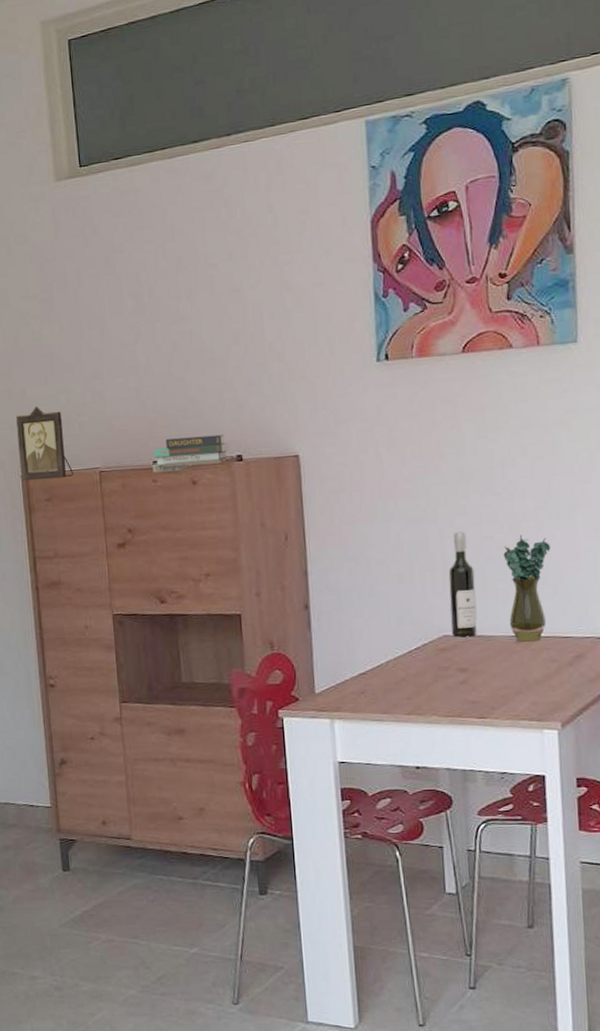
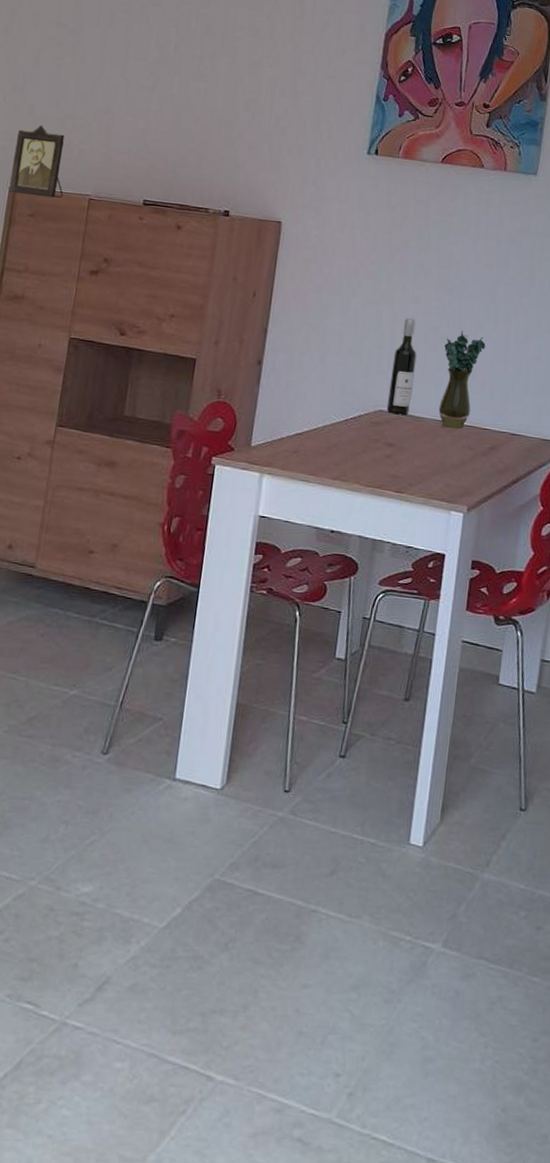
books: present [152,434,230,473] -> none [141,182,220,215]

